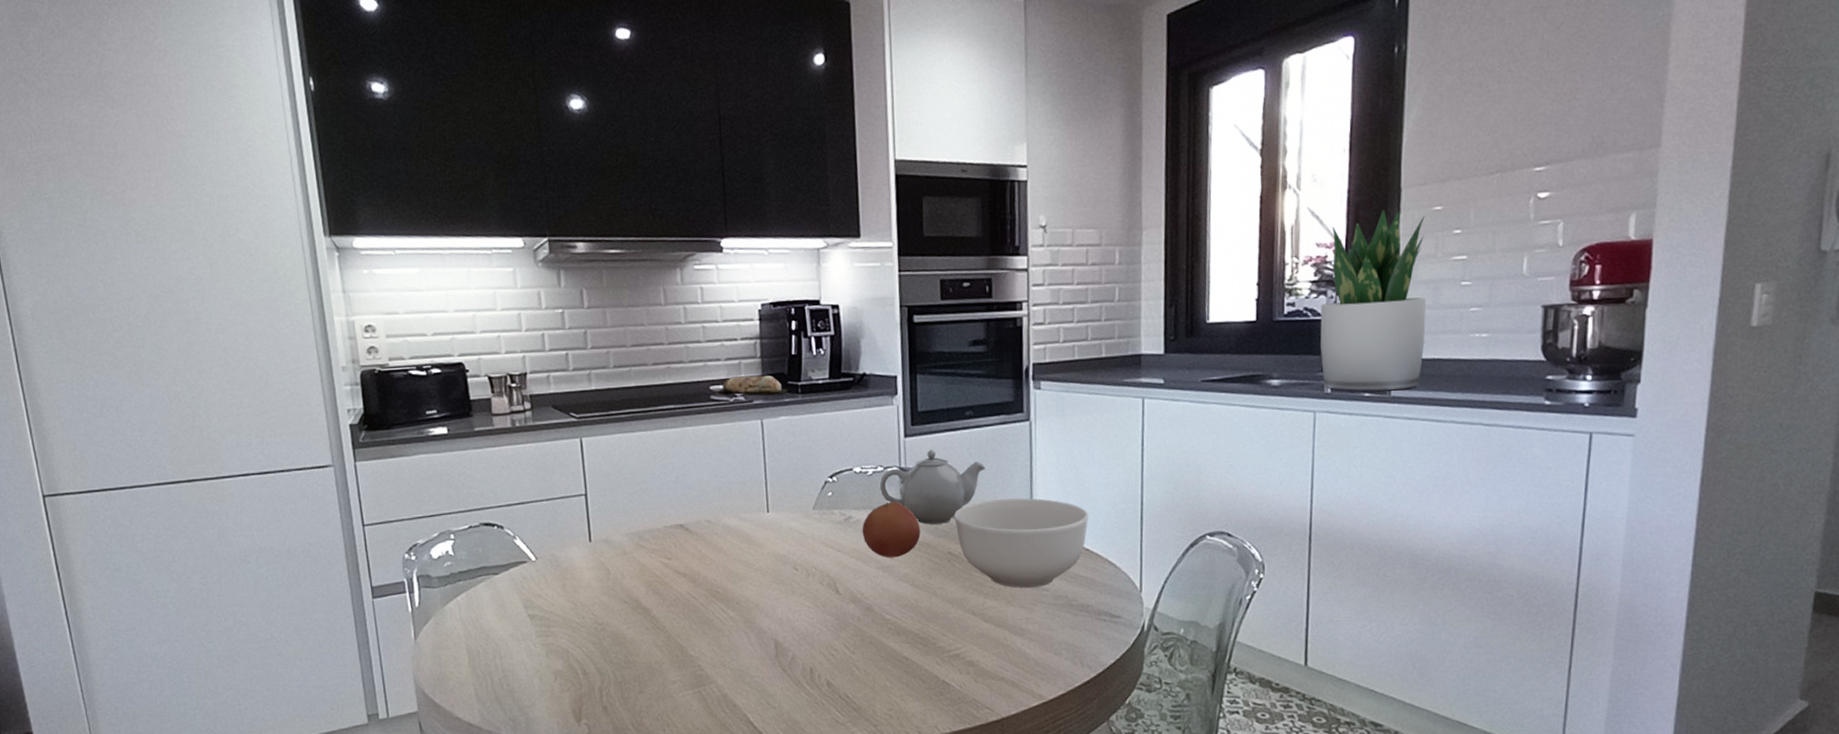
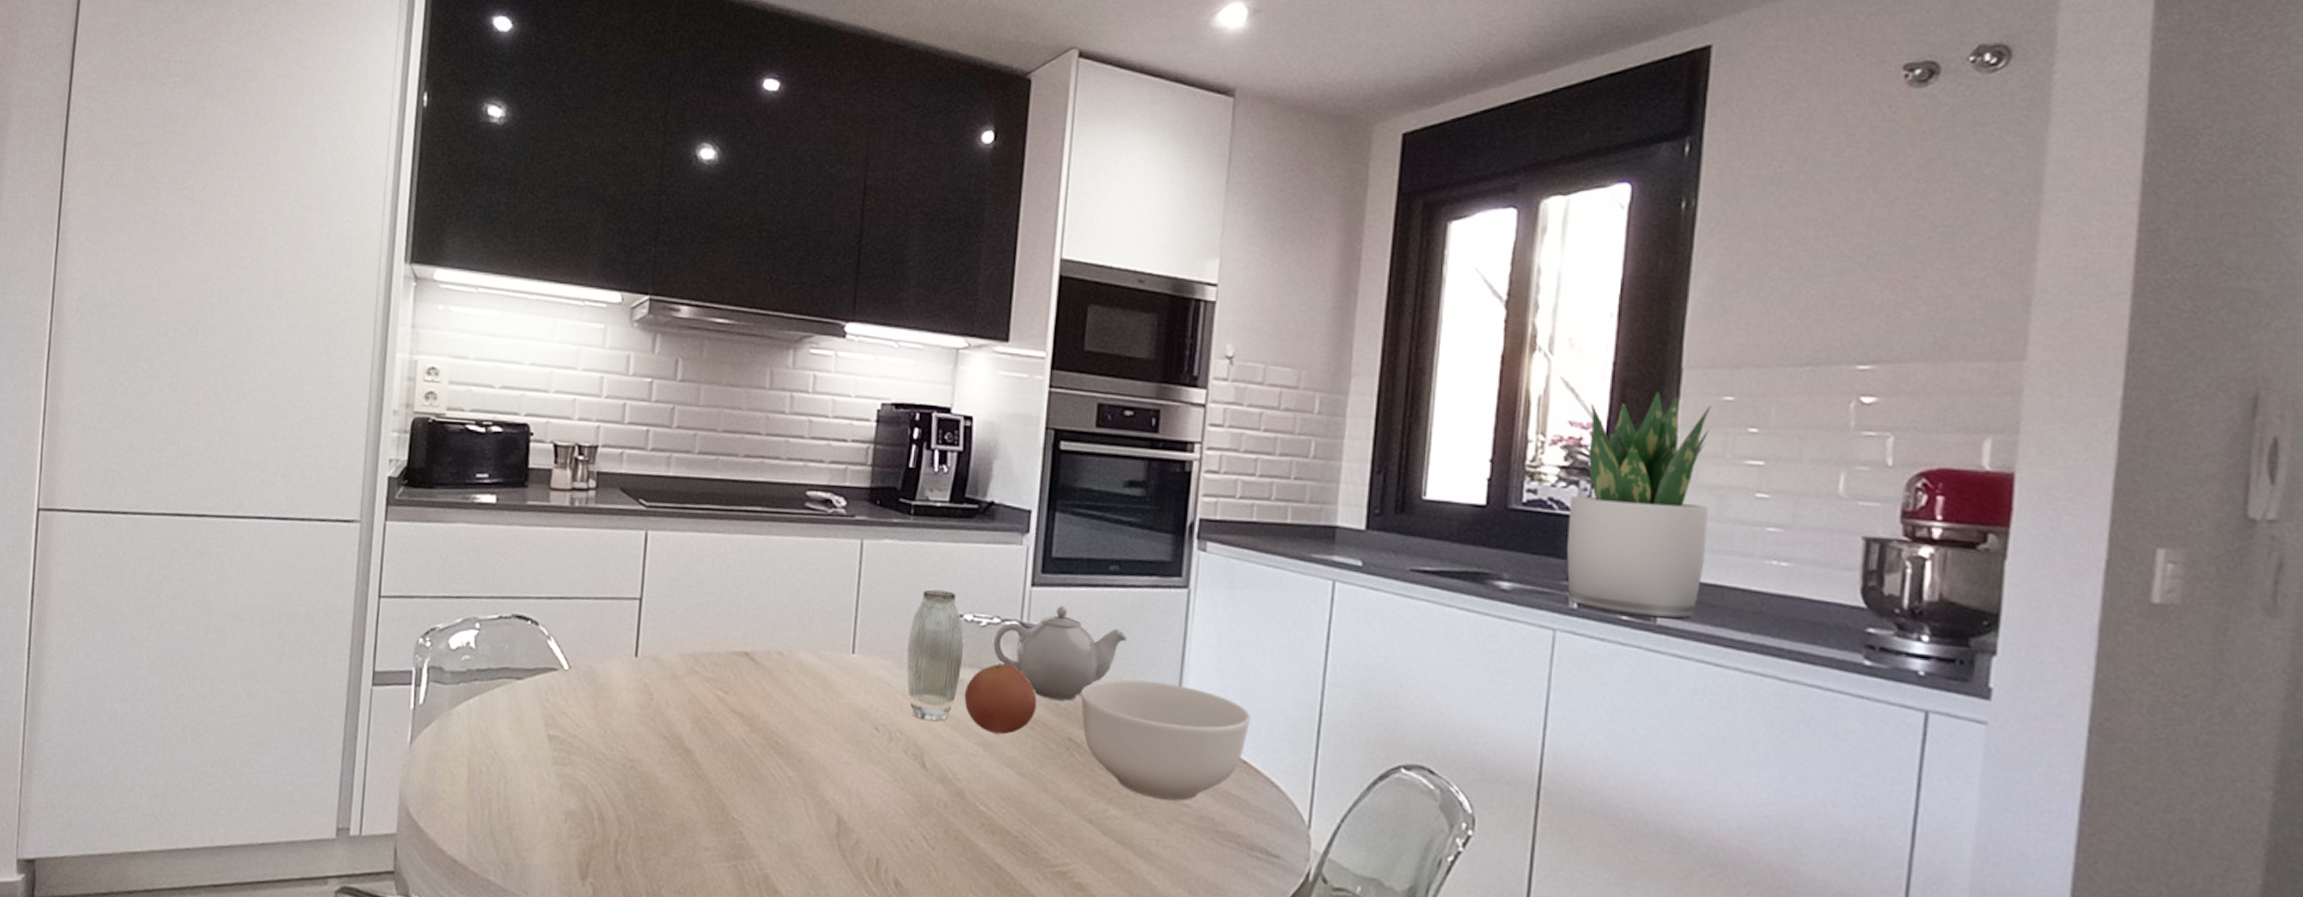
bread loaf: present [715,375,789,396] -> none [811,484,900,515]
vase: none [810,451,857,556] -> present [906,589,964,722]

